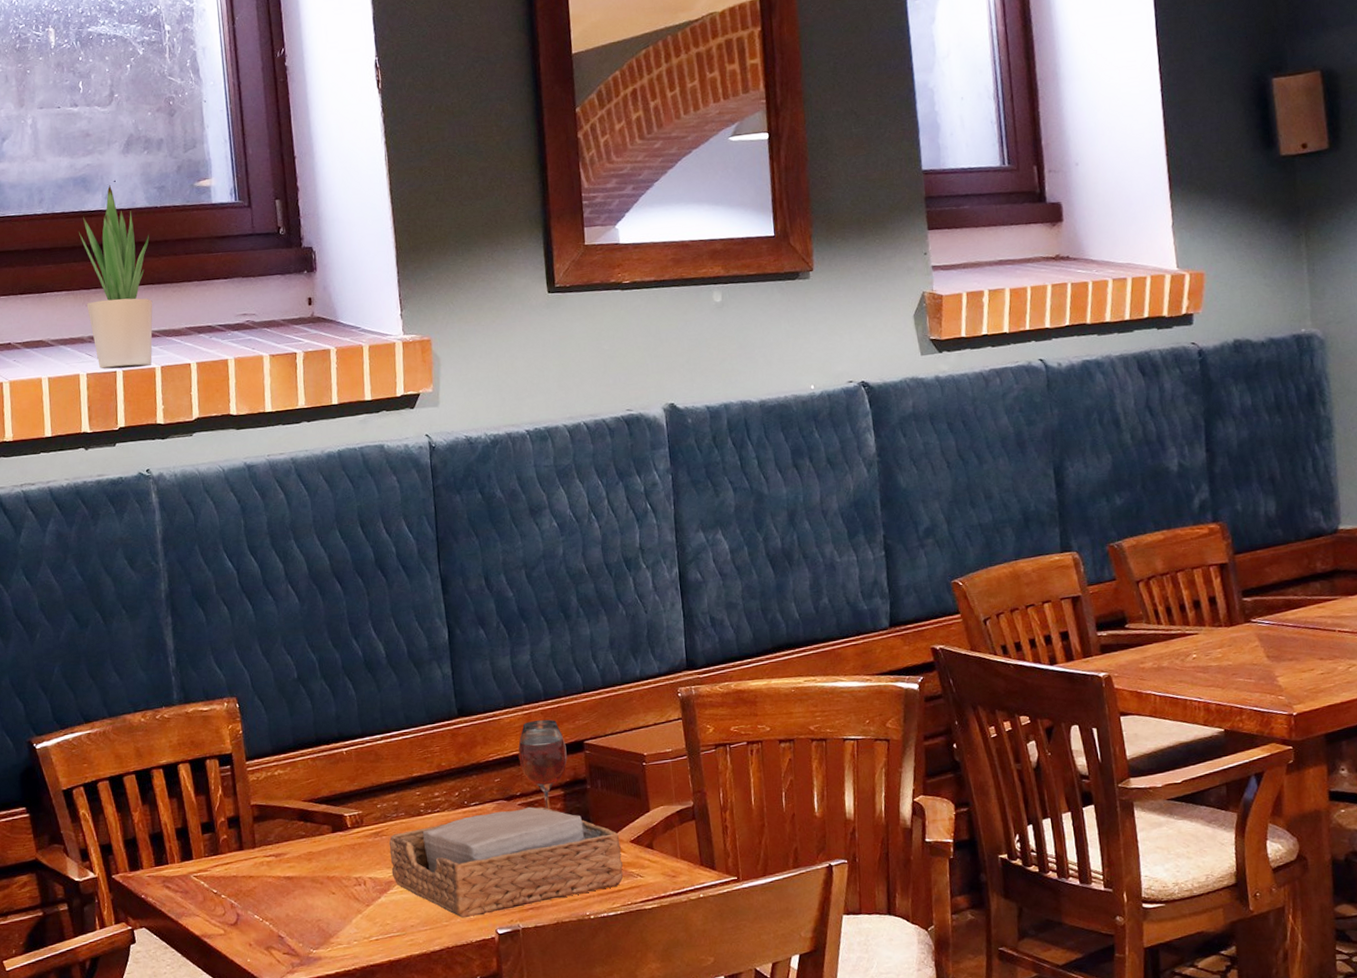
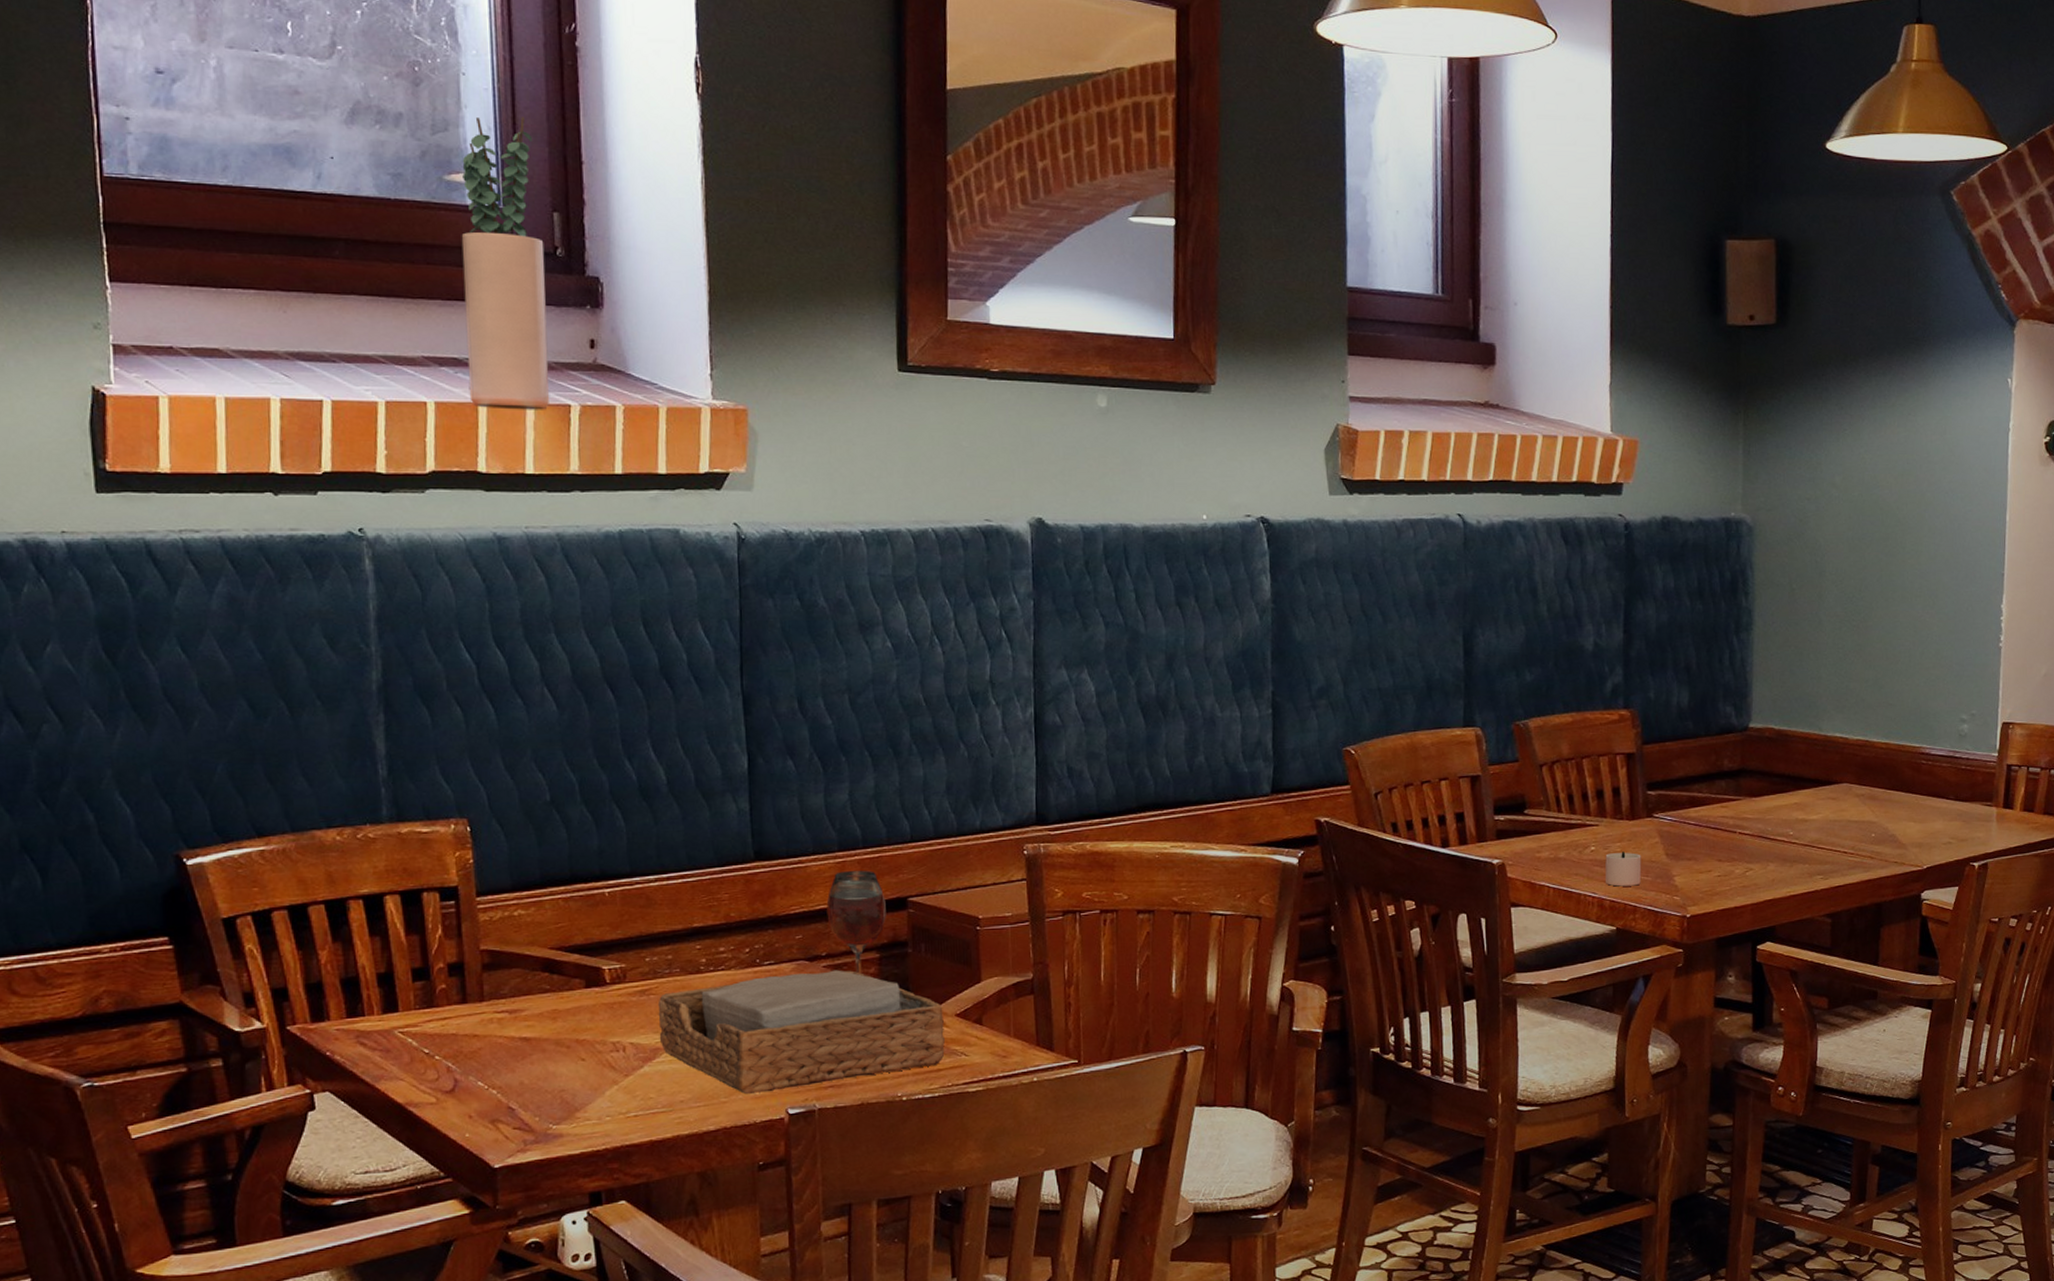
potted plant: present [79,185,153,370] -> none [278,161,378,400]
vase: none [207,128,280,363] -> present [461,117,550,410]
candle: none [1207,657,1245,691] -> present [1605,852,1642,887]

